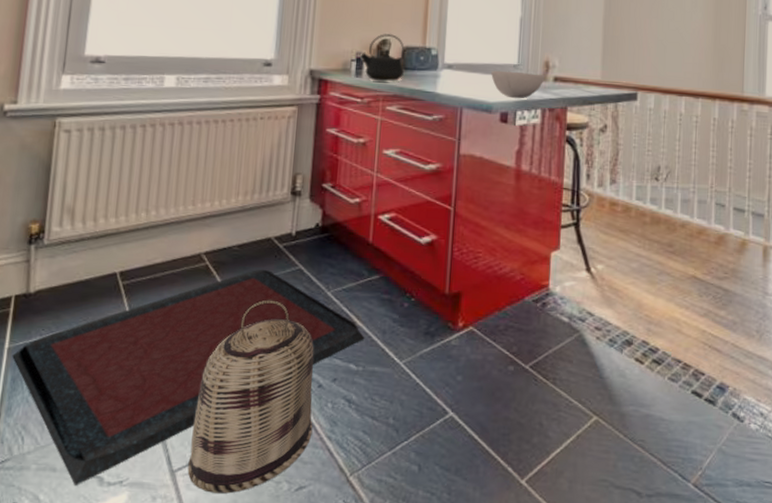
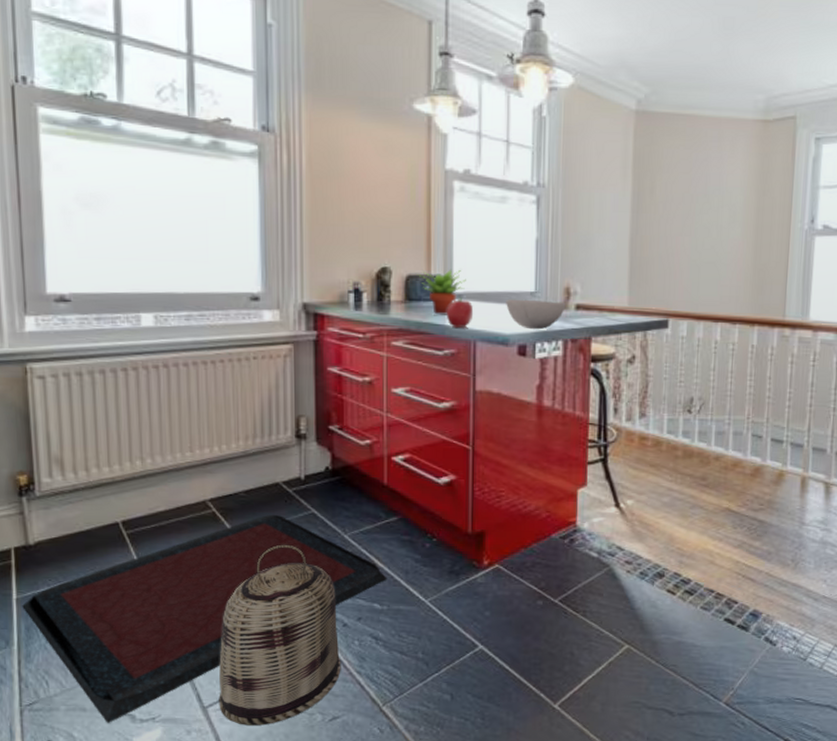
kettle: present [360,34,405,81] -> none [358,261,408,314]
succulent plant: none [413,42,457,84] -> present [417,269,466,315]
fruit: none [437,67,462,96] -> present [446,297,474,329]

